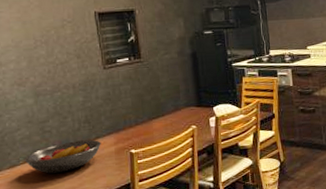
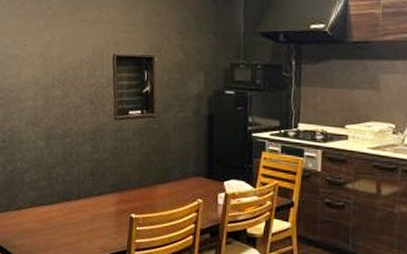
fruit bowl: present [24,139,101,174] -> none [29,193,103,225]

